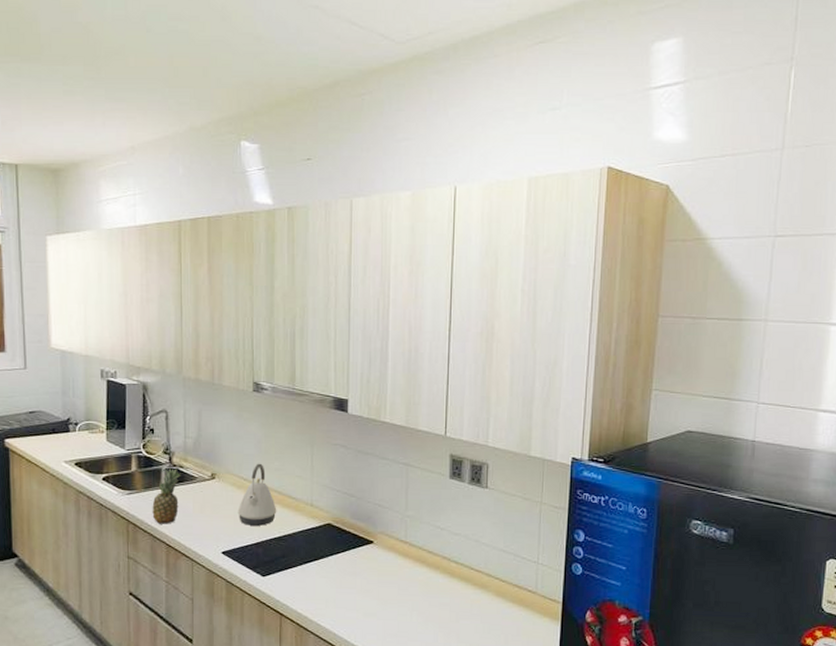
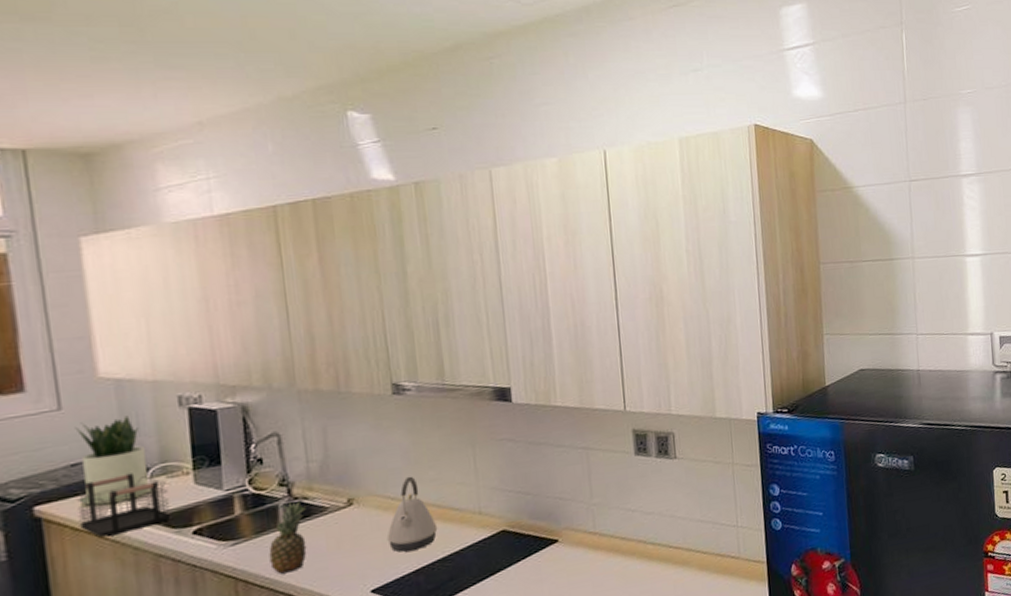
dish rack: none [31,425,89,471] -> present [77,473,170,538]
planter: none [32,380,79,446] -> present [74,415,153,506]

